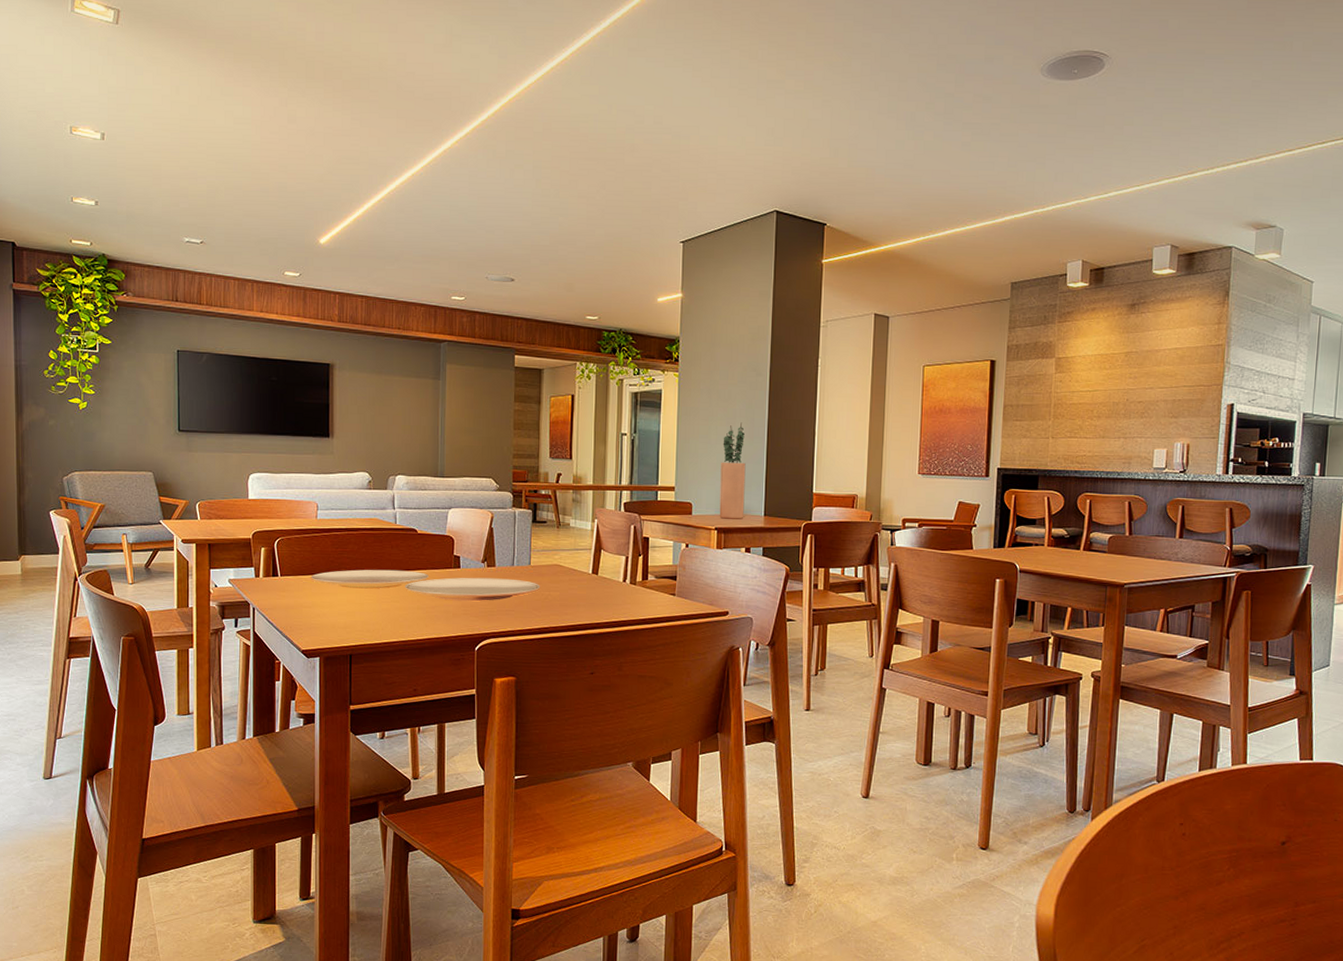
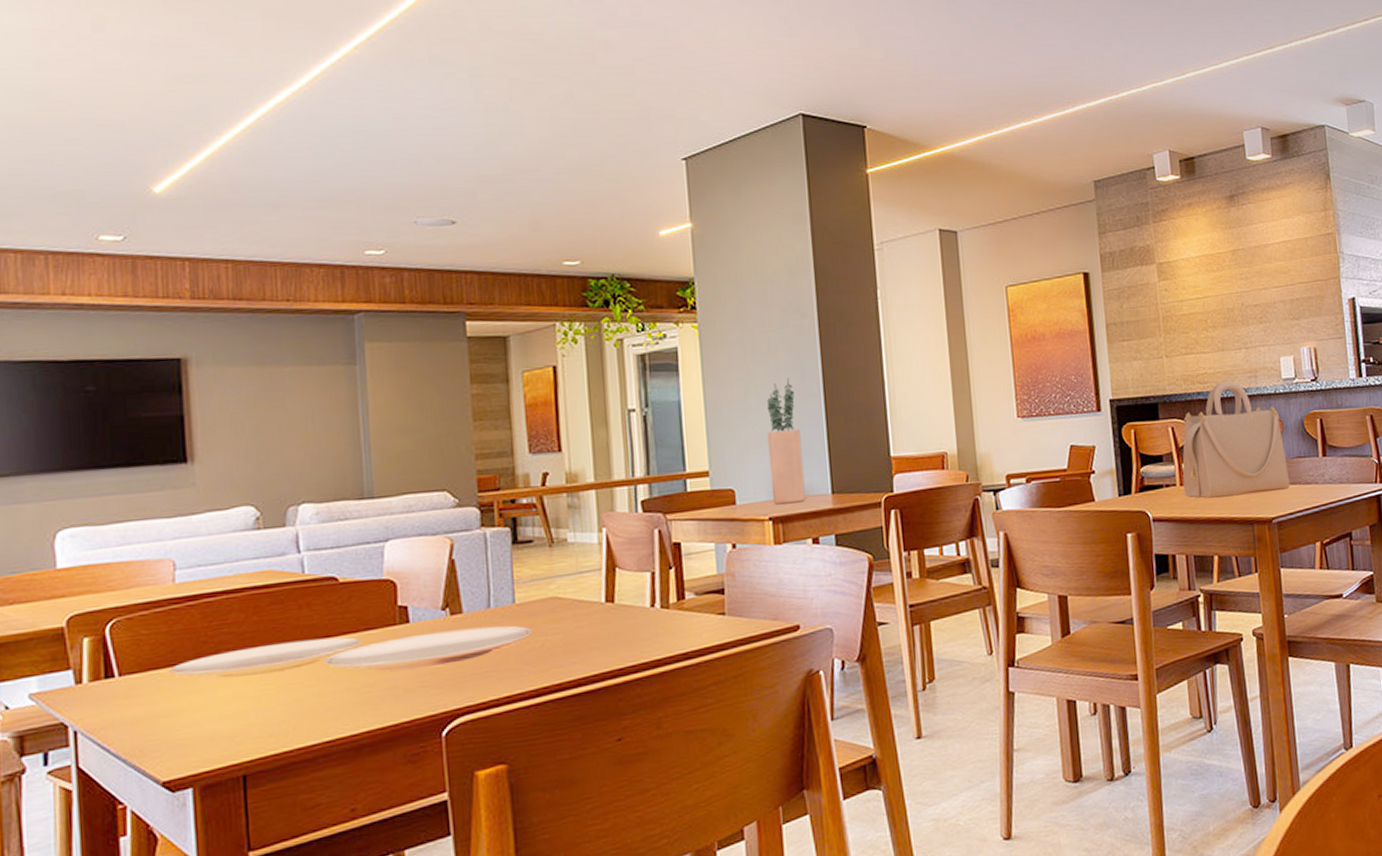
handbag: none [1050,464,1146,562] -> present [1182,381,1290,498]

